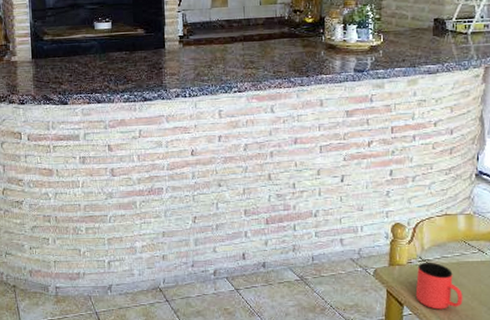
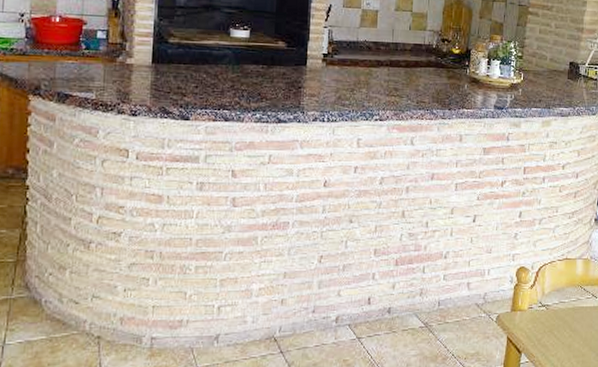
cup: present [415,262,463,310] -> none [533,307,576,357]

